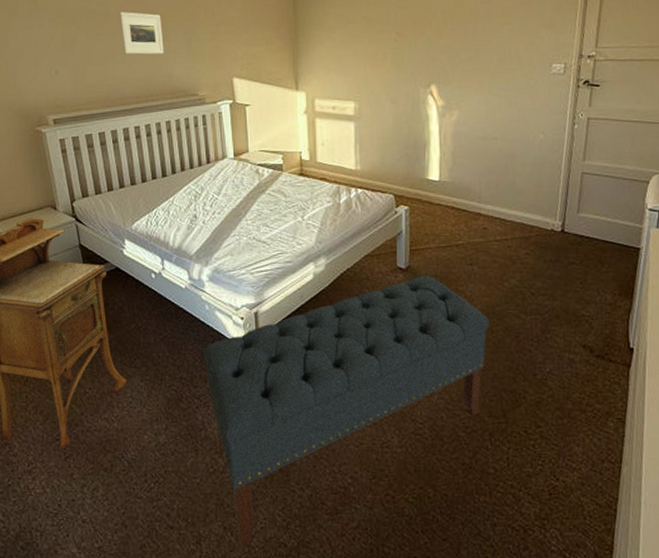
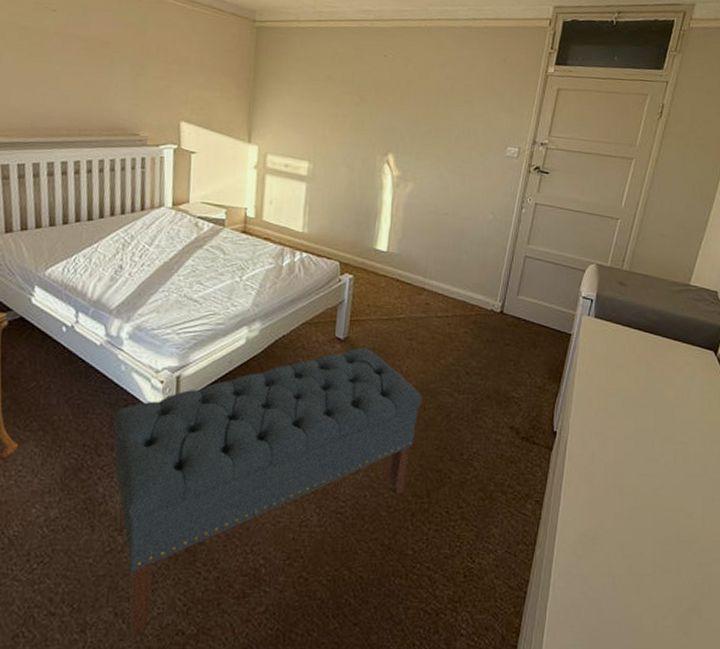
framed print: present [119,11,164,55] -> none [57,33,107,86]

